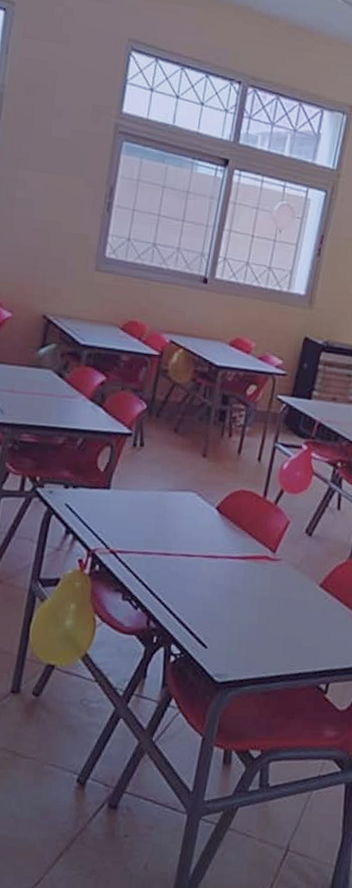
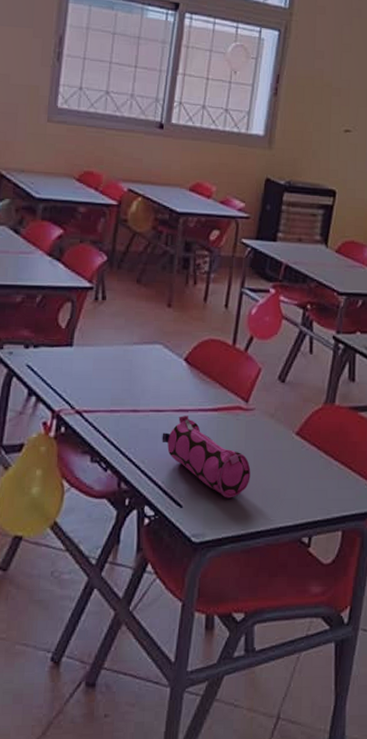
pencil case: none [190,561,275,643] -> present [162,416,251,498]

